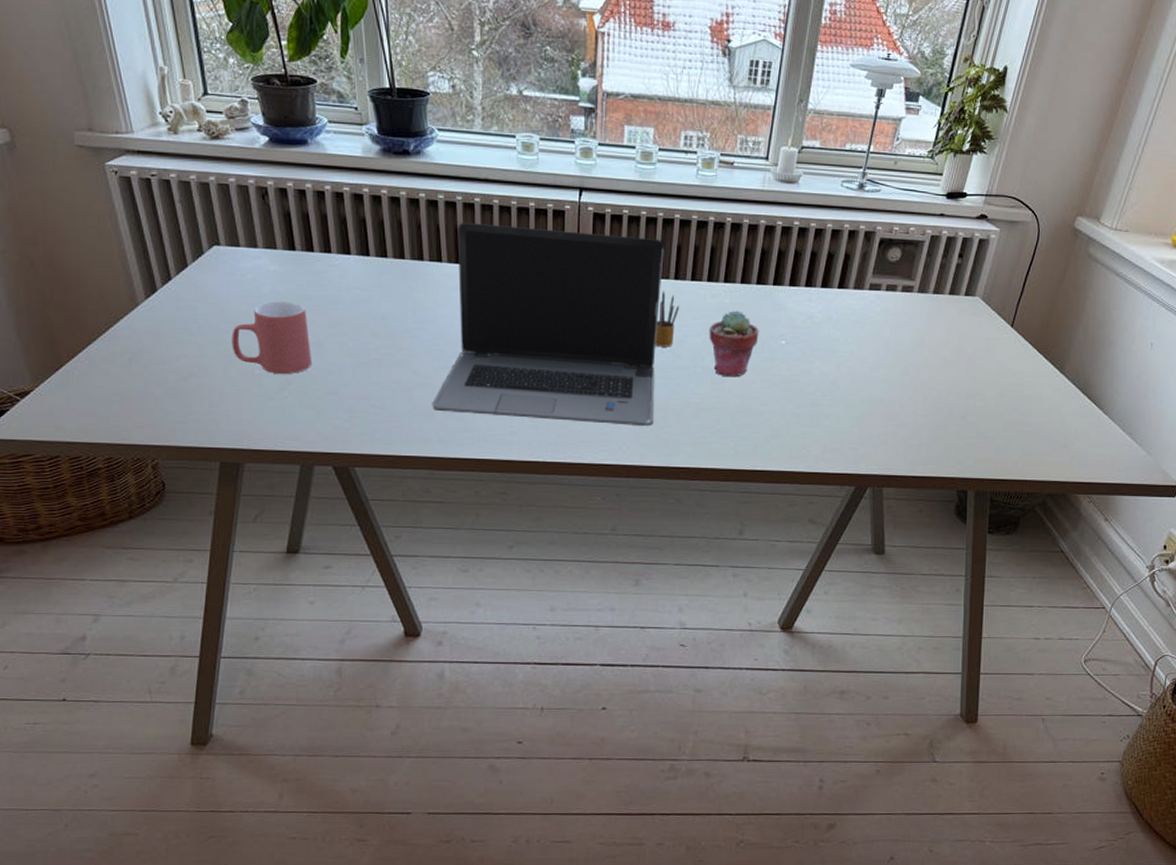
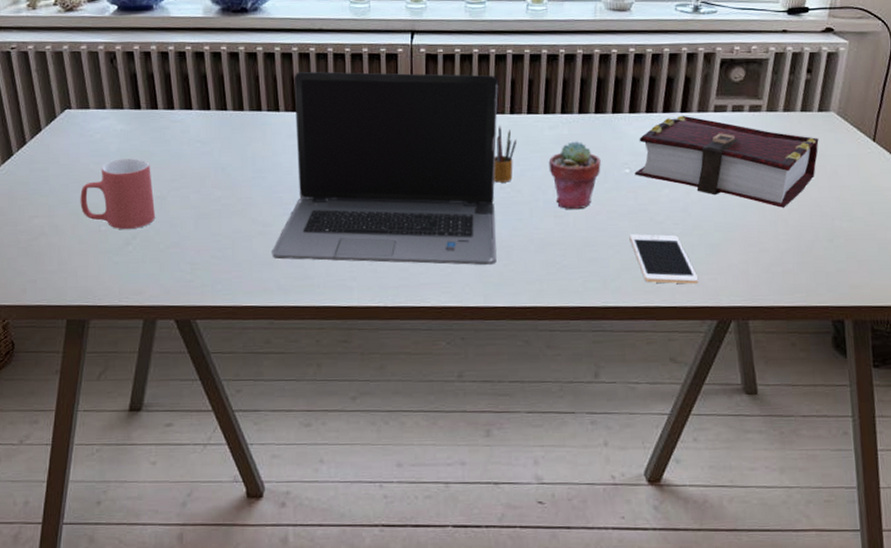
cell phone: none [780,403,841,452] -> present [629,234,699,284]
book: none [790,291,963,385] -> present [634,115,819,208]

